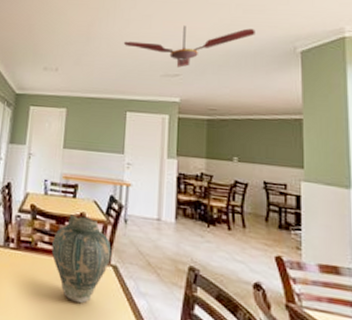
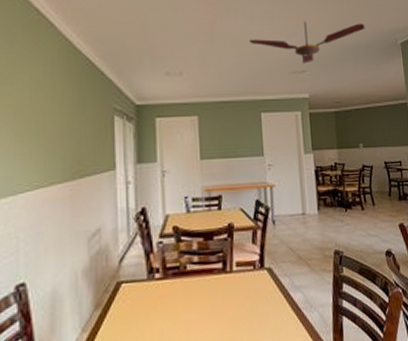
vase: present [51,214,112,303] -> none [202,226,264,315]

